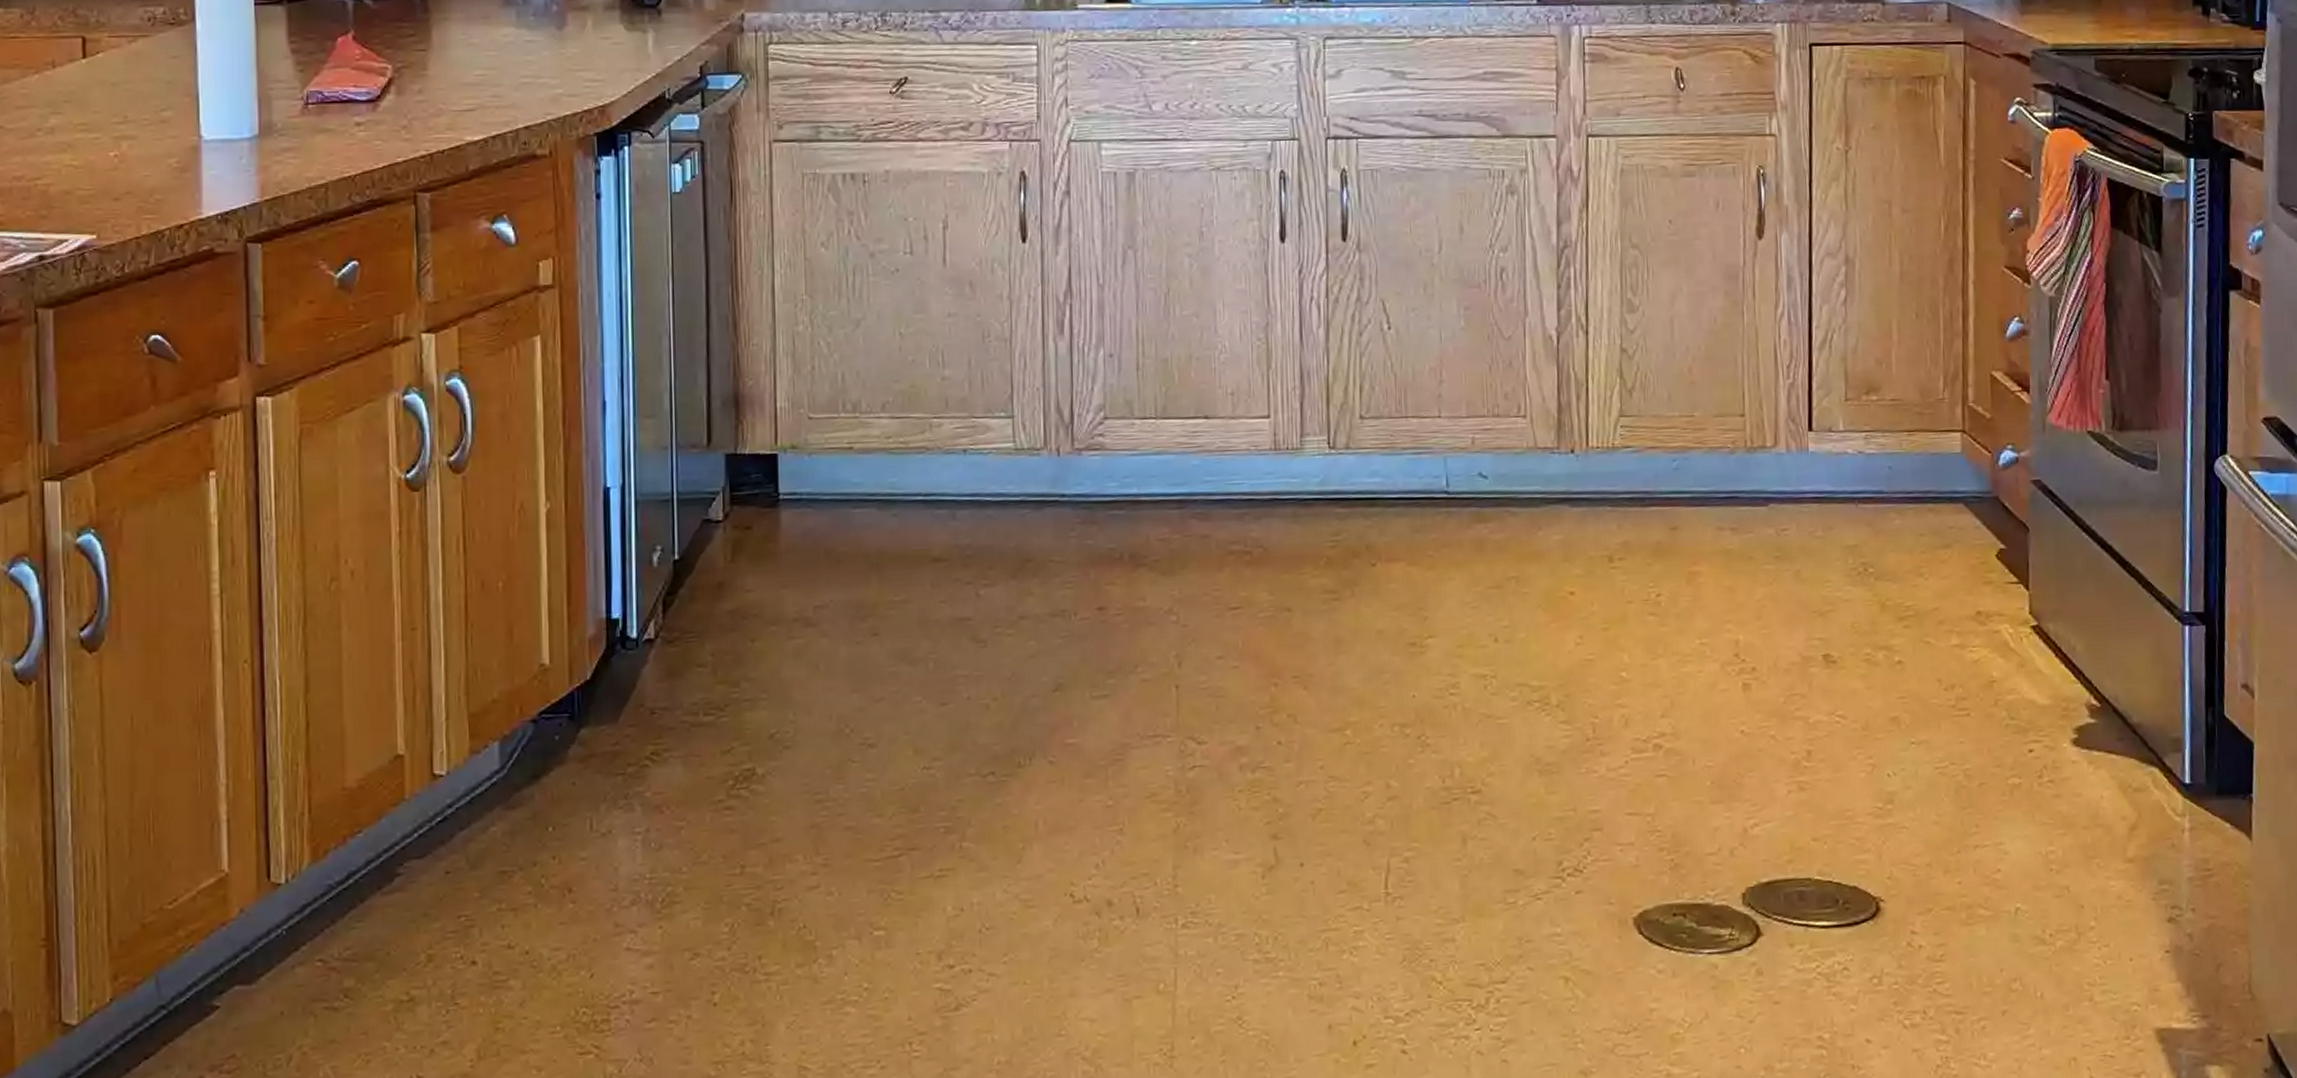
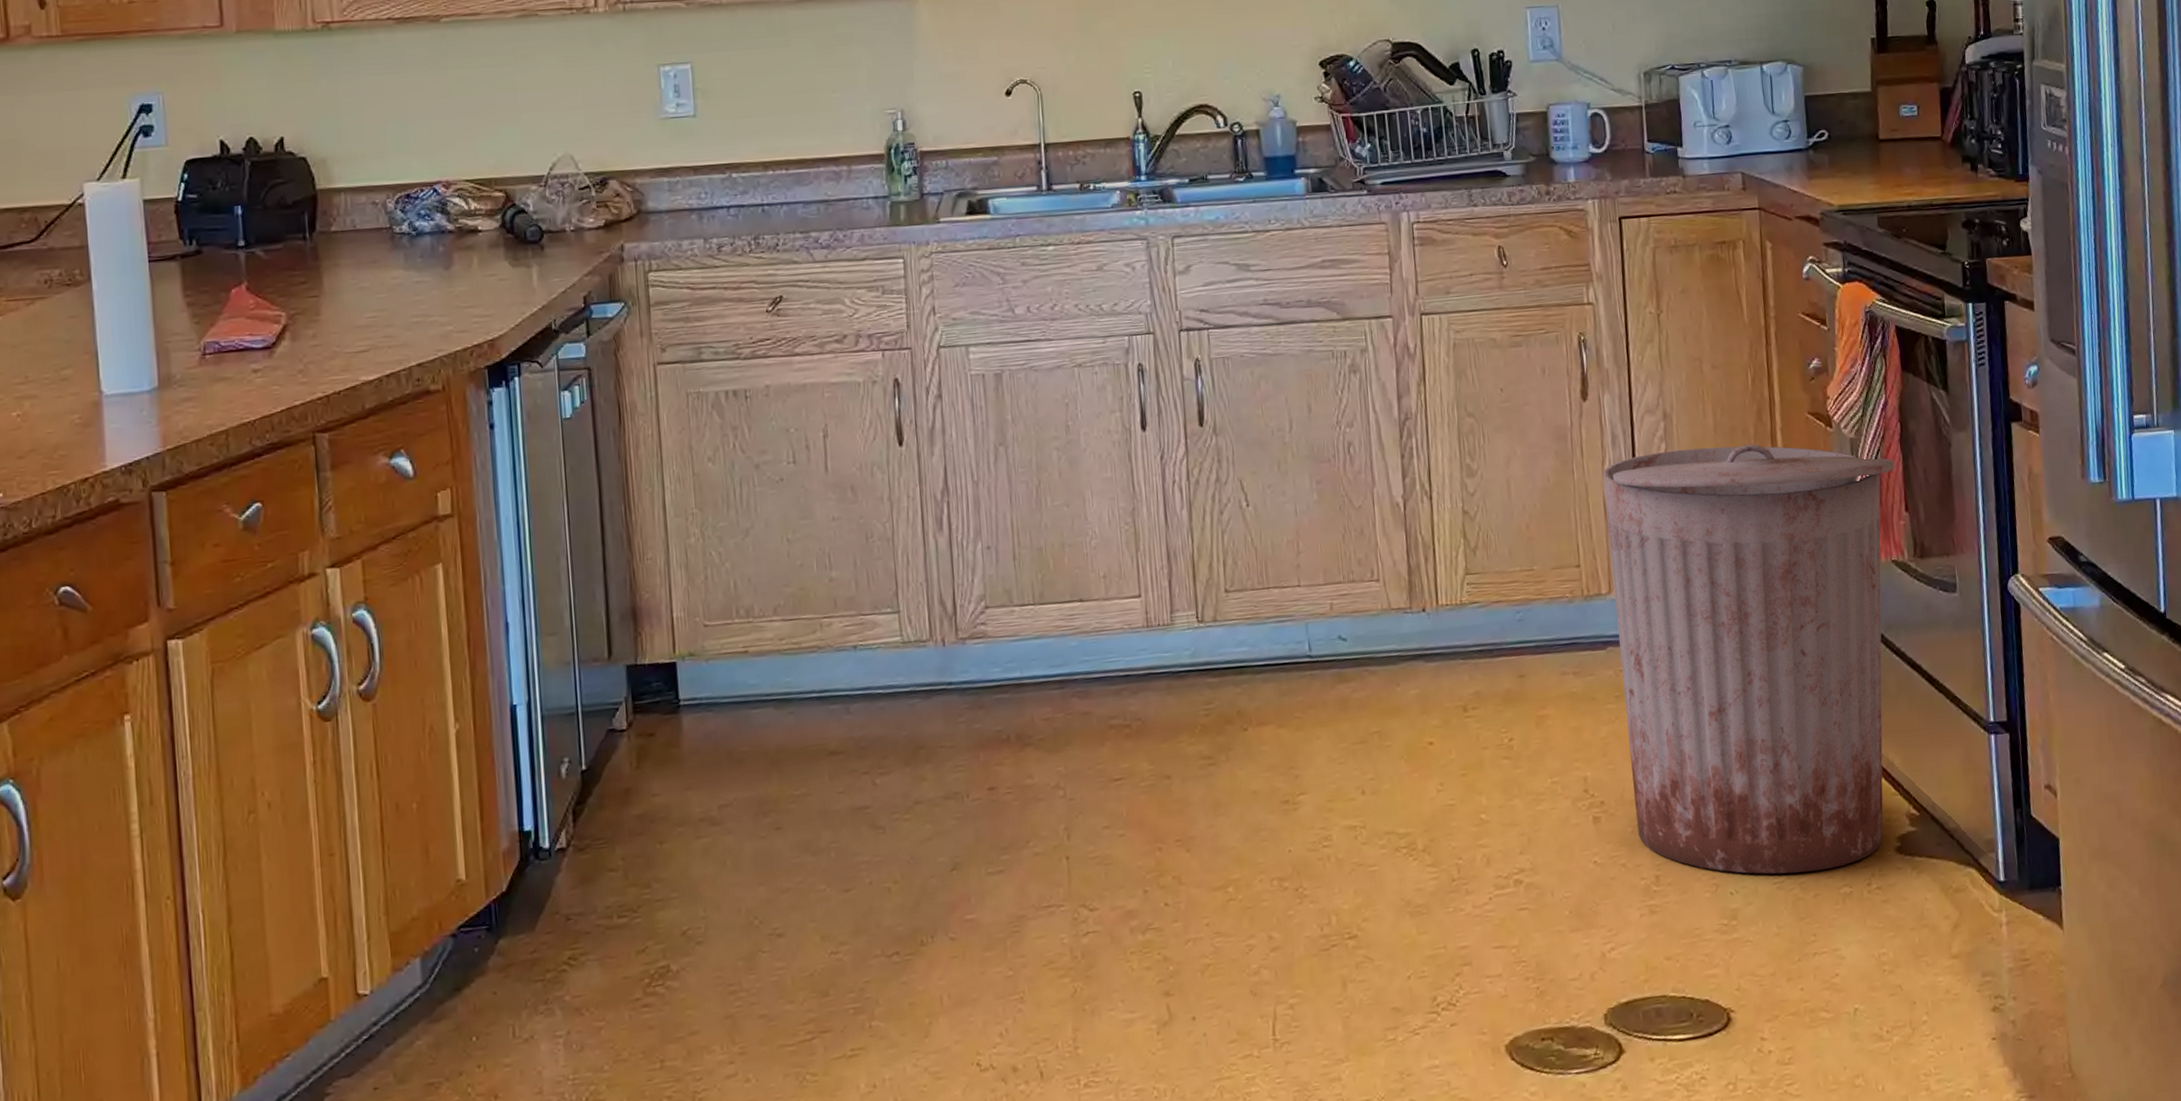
trash can: none [1775,296,2097,759] -> present [1602,444,1895,875]

